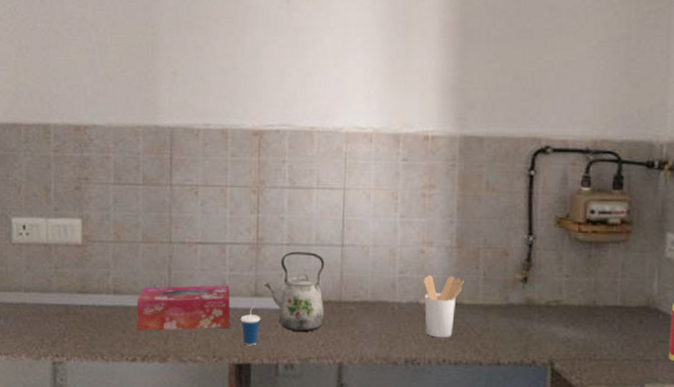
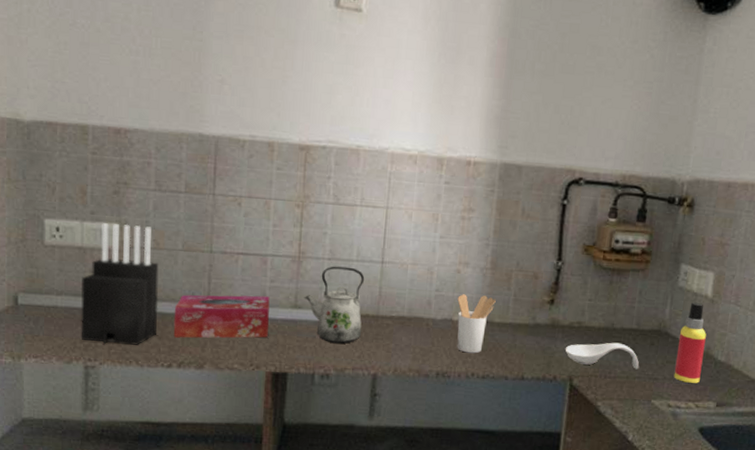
knife block: none [47,219,121,340] -> present [80,223,159,345]
cup: present [240,305,261,346] -> none [279,316,300,356]
spoon rest: none [543,321,628,351] -> present [565,342,640,370]

